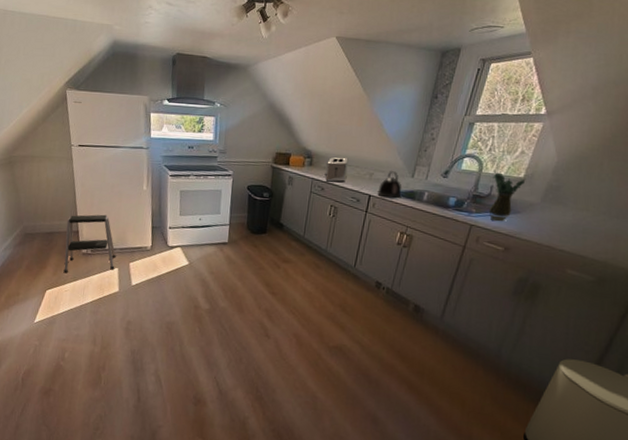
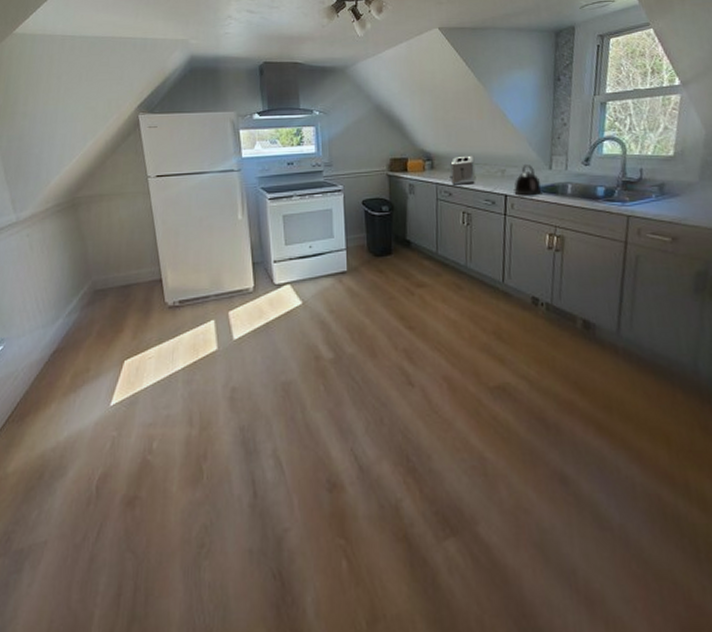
step stool: present [63,214,116,274] -> none [145,255,211,335]
vase: present [488,172,526,222] -> none [639,153,677,209]

